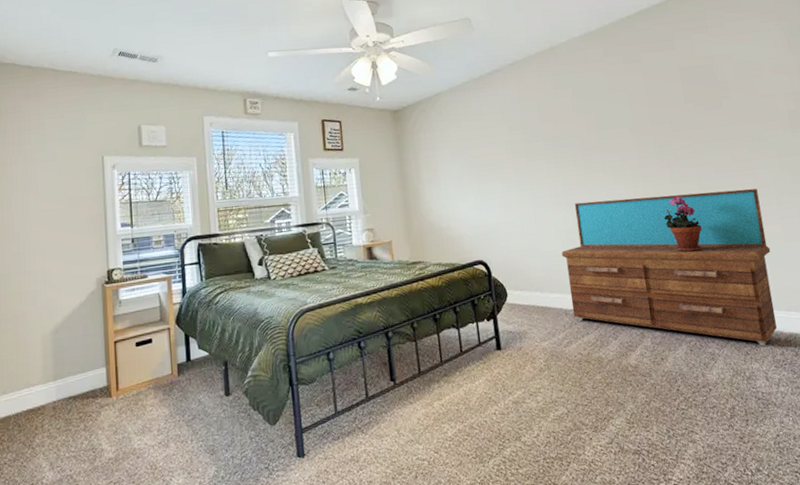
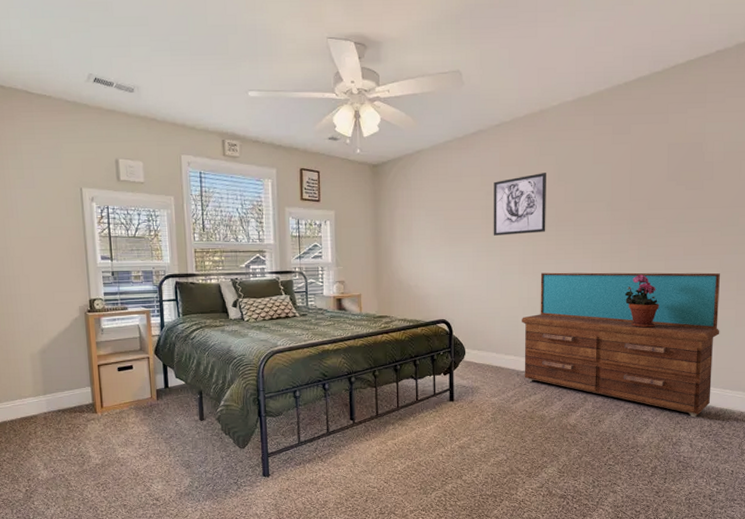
wall art: none [515,104,573,170] -> present [493,173,546,236]

